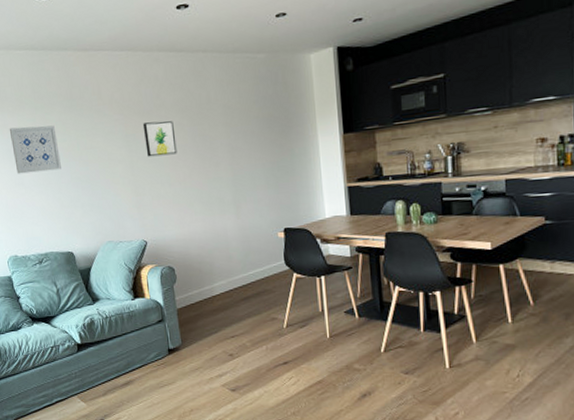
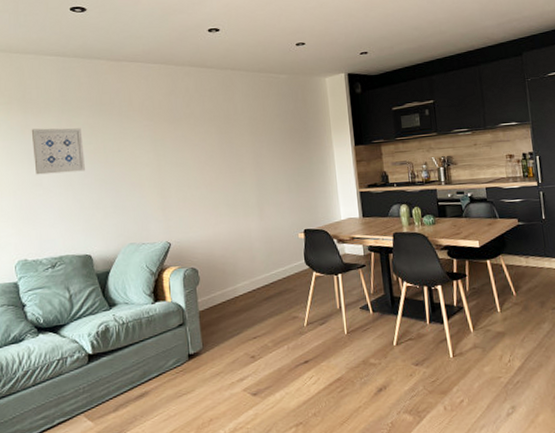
wall art: present [142,121,177,157] -> none [171,128,205,162]

